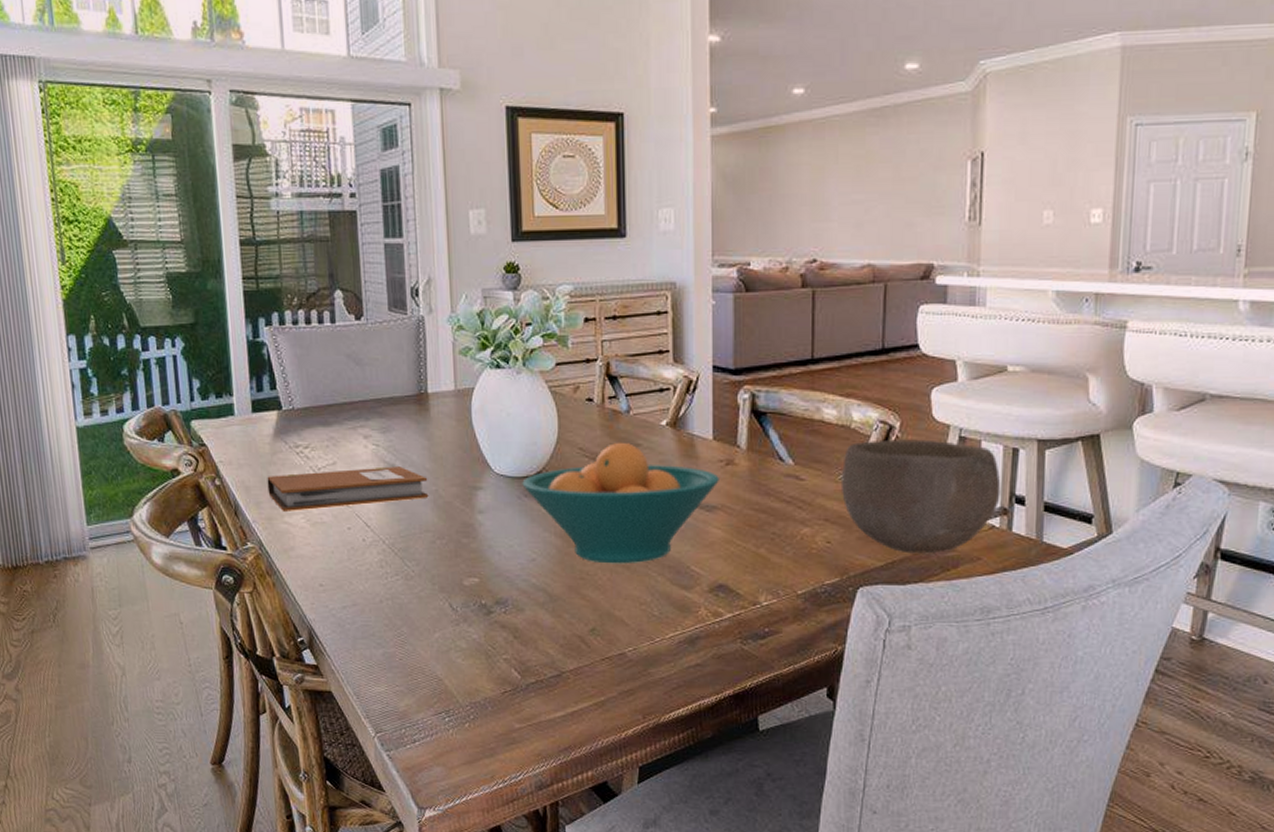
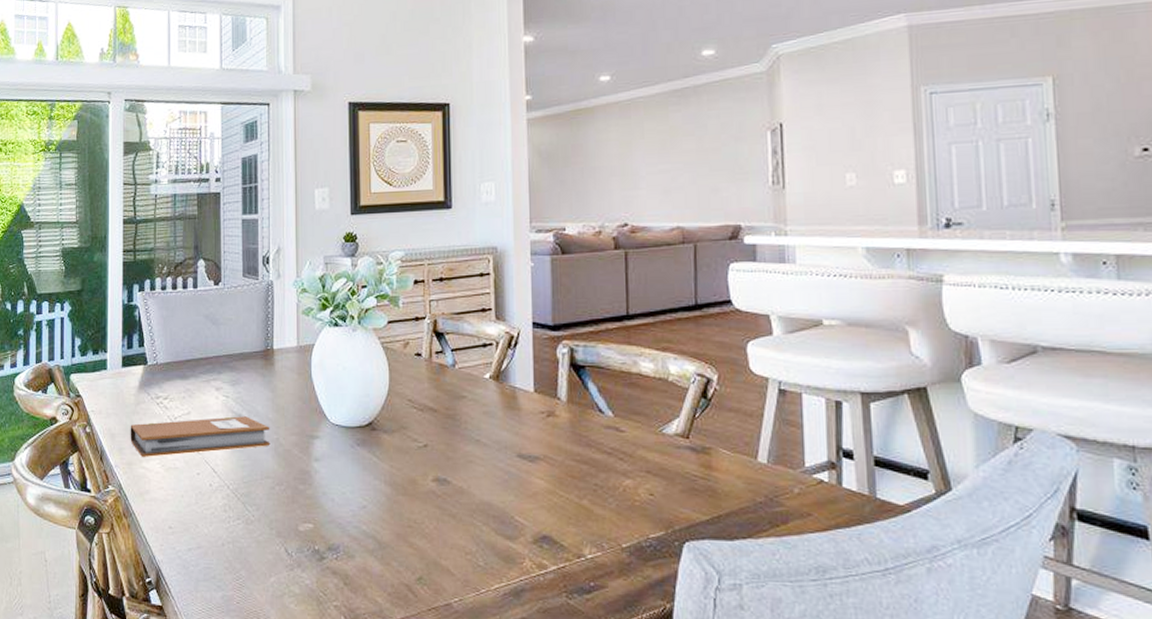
fruit bowl: present [522,442,719,564] -> none [355,394,541,513]
bowl: present [842,439,1001,554] -> none [662,392,827,509]

